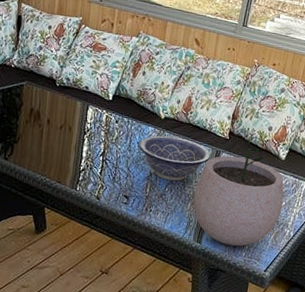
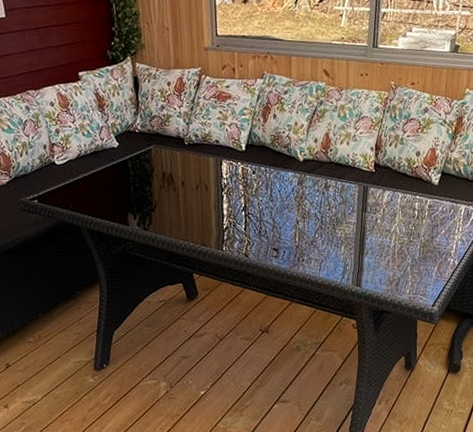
decorative bowl: present [138,135,211,181] -> none [280,179,359,226]
plant pot: present [193,138,284,246] -> none [346,167,442,284]

